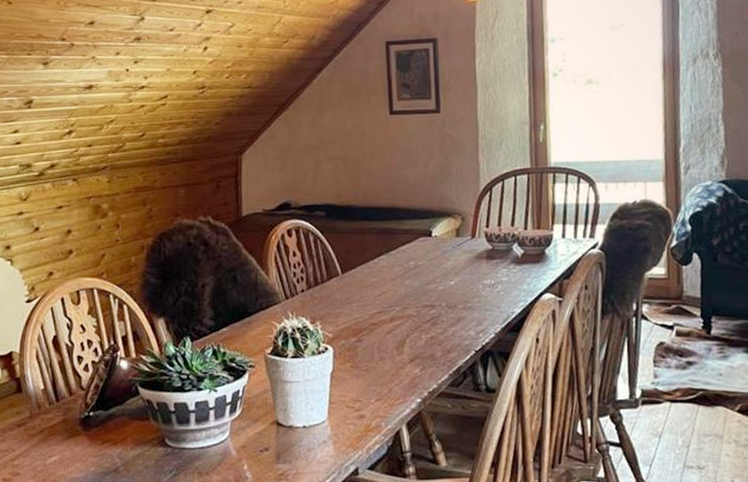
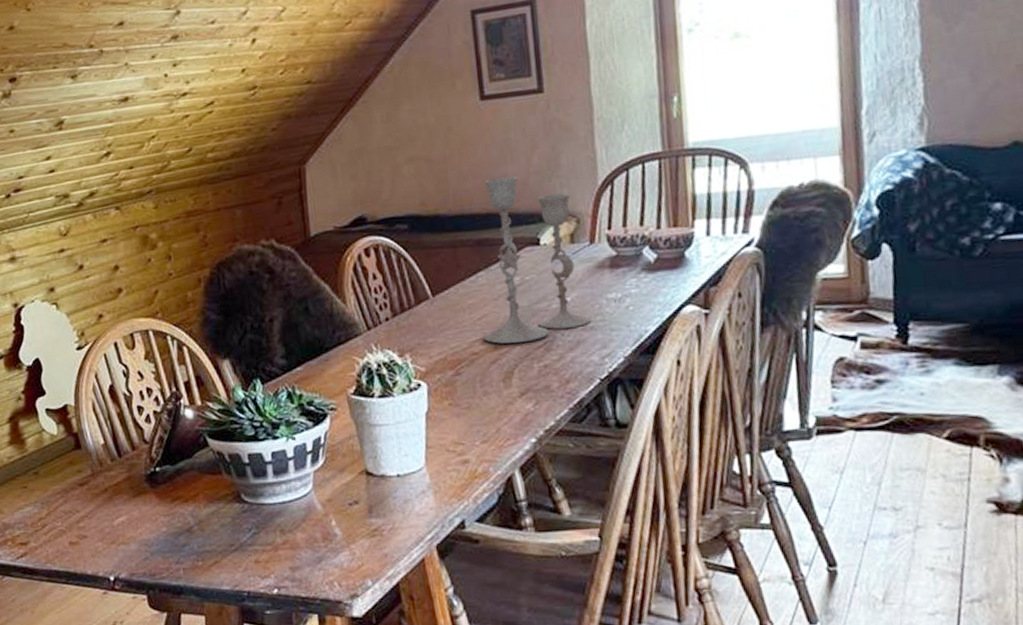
candlestick: none [382,179,470,318] -> present [484,176,592,344]

